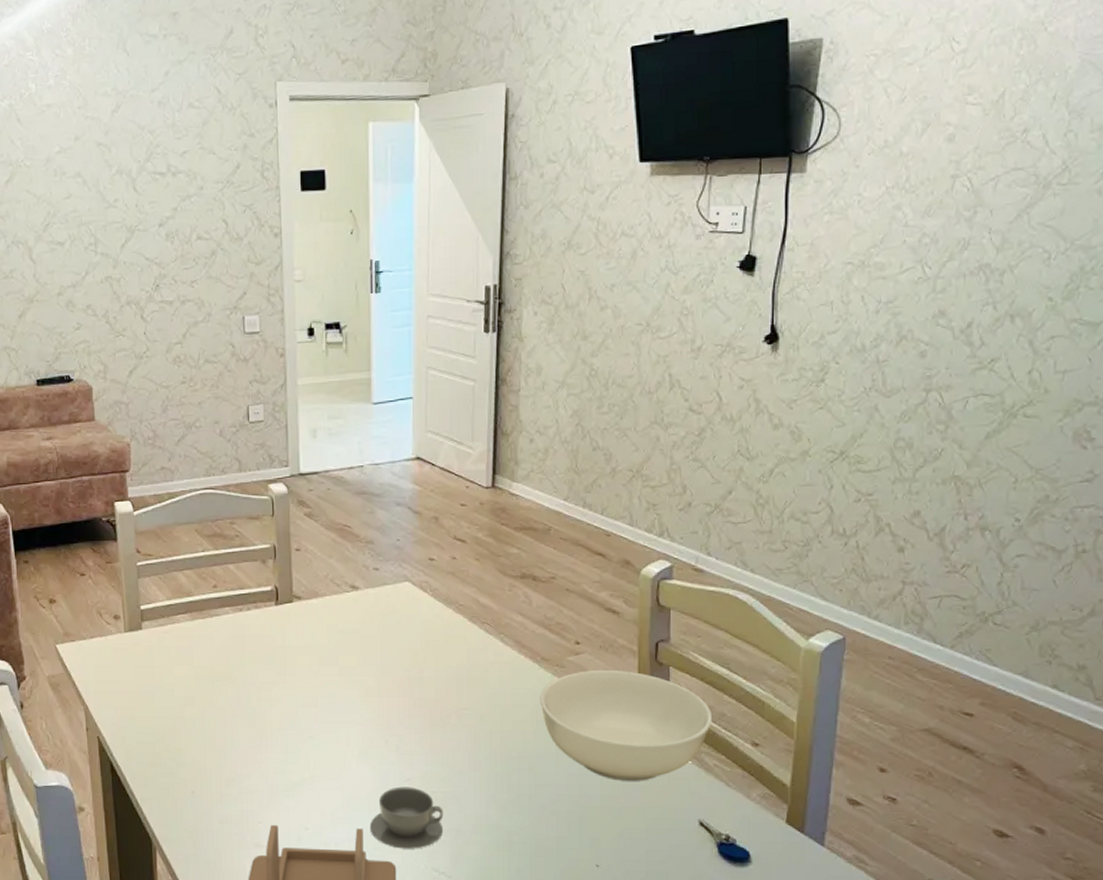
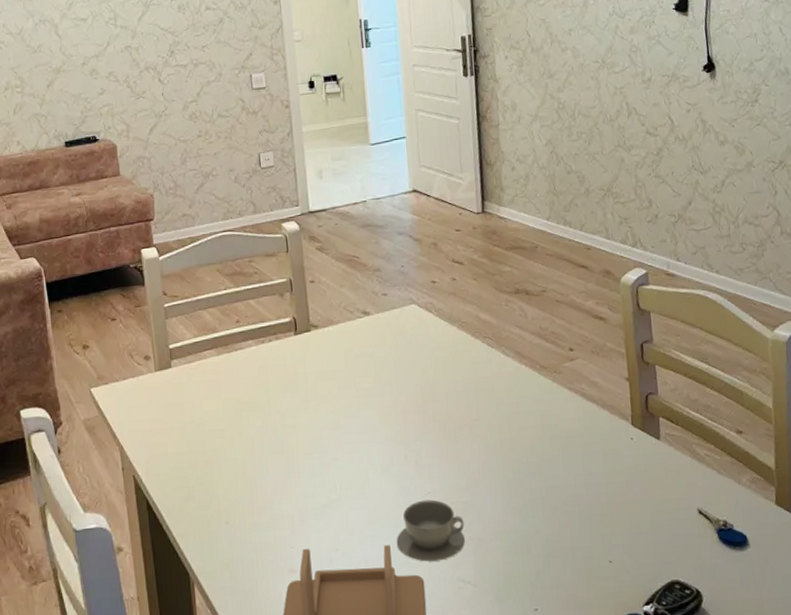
bowl: present [540,669,713,781] -> none [542,372,699,477]

